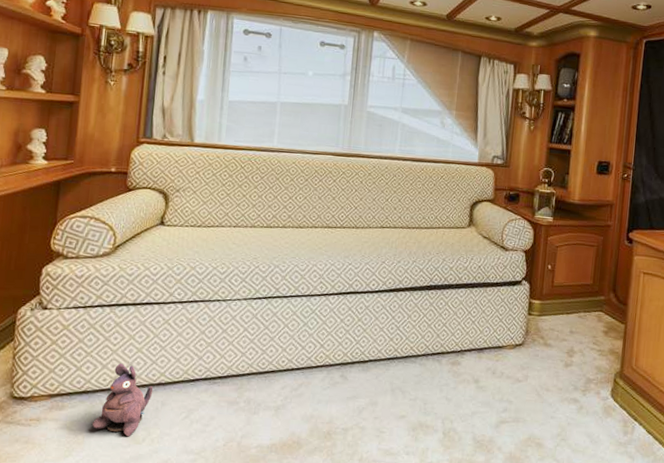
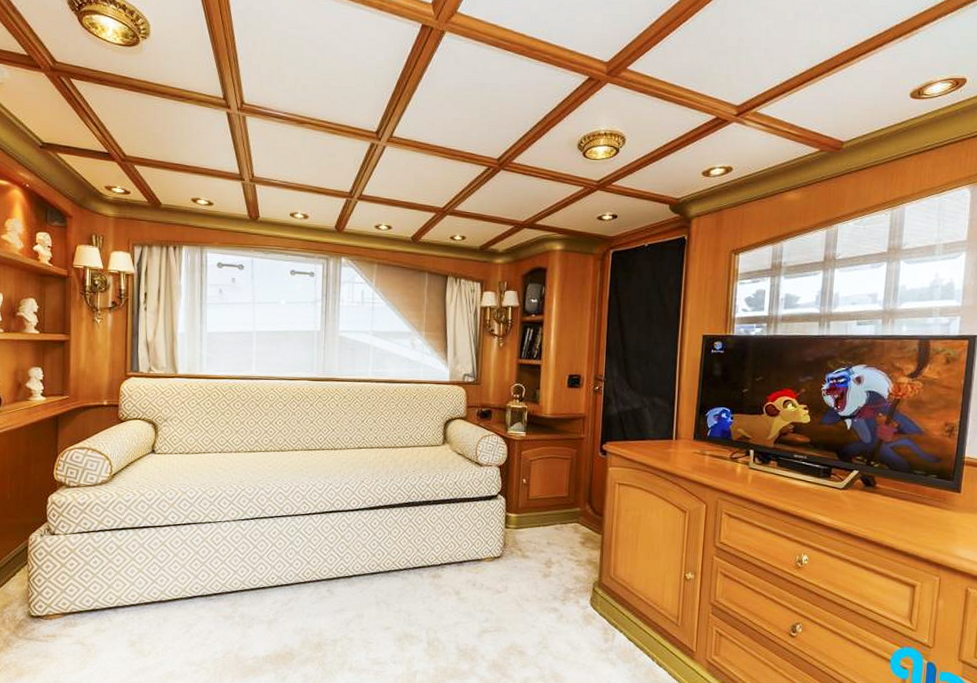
plush toy: present [93,363,154,437] -> none [103,583,155,651]

